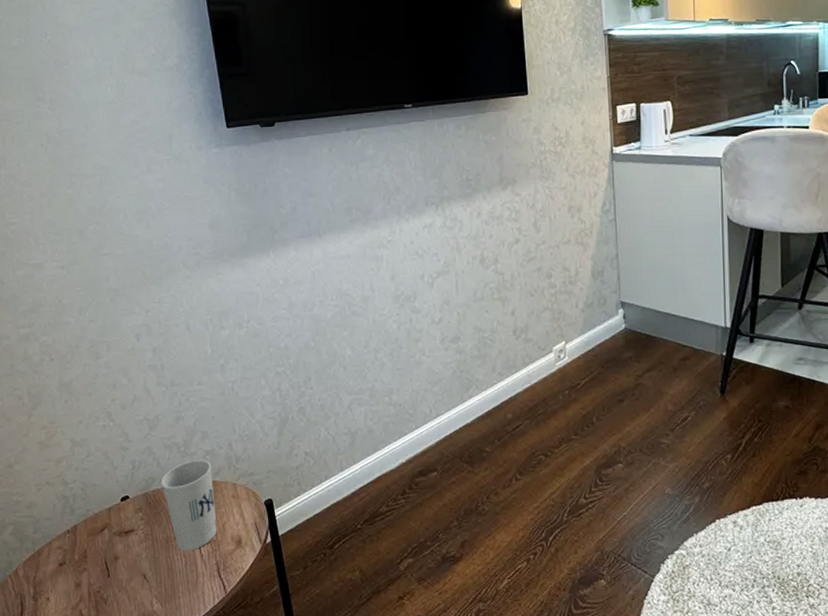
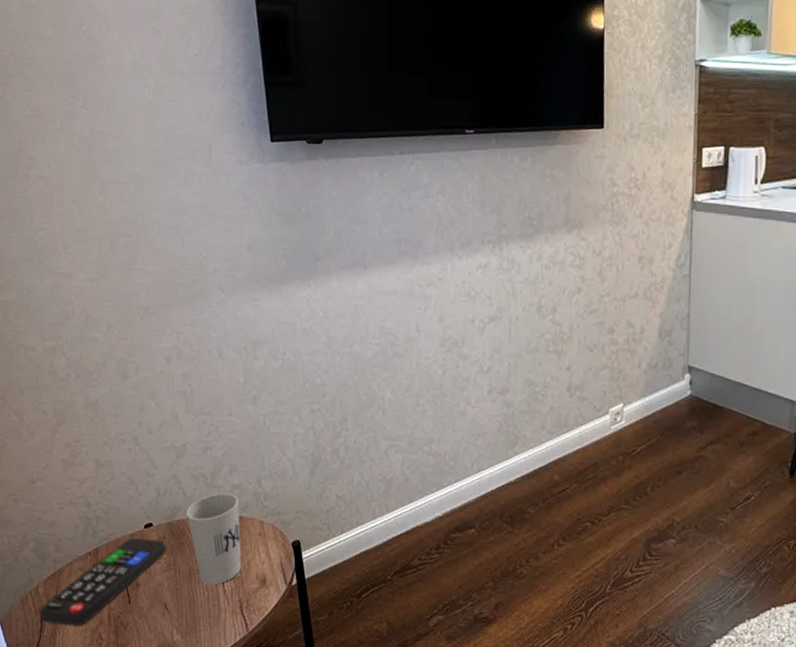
remote control: none [19,511,144,606] -> present [39,538,167,627]

